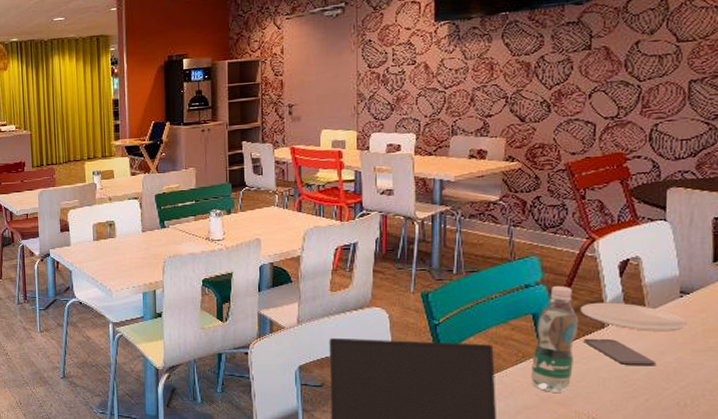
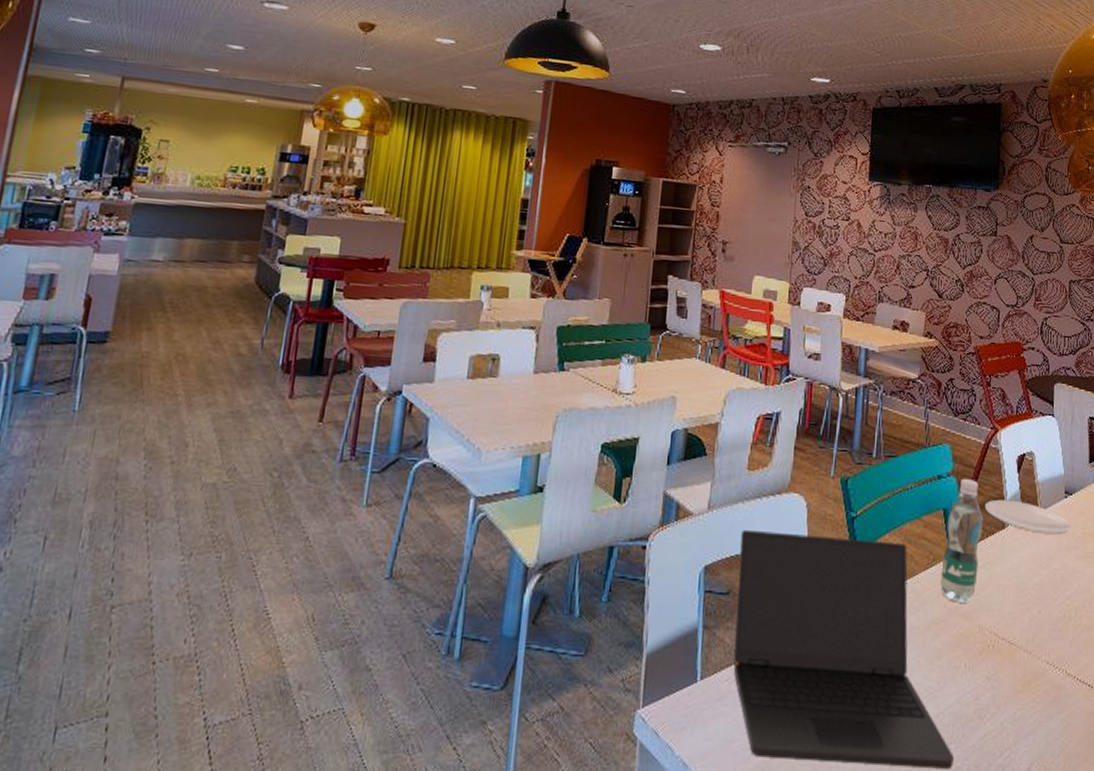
smartphone: present [583,338,655,365] -> none [987,539,1046,572]

